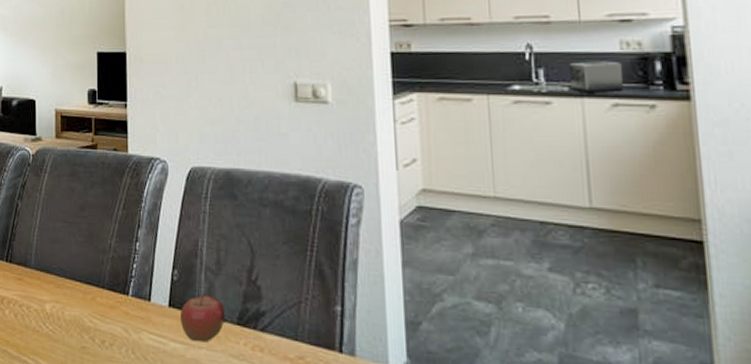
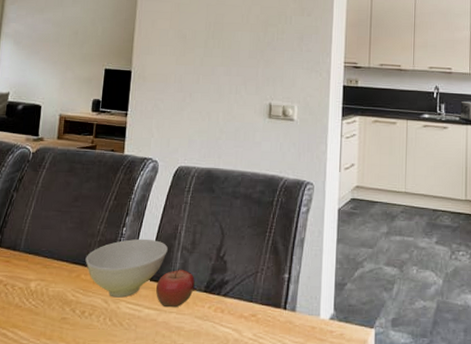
bowl: none [99,256,189,327] -> present [85,238,168,298]

